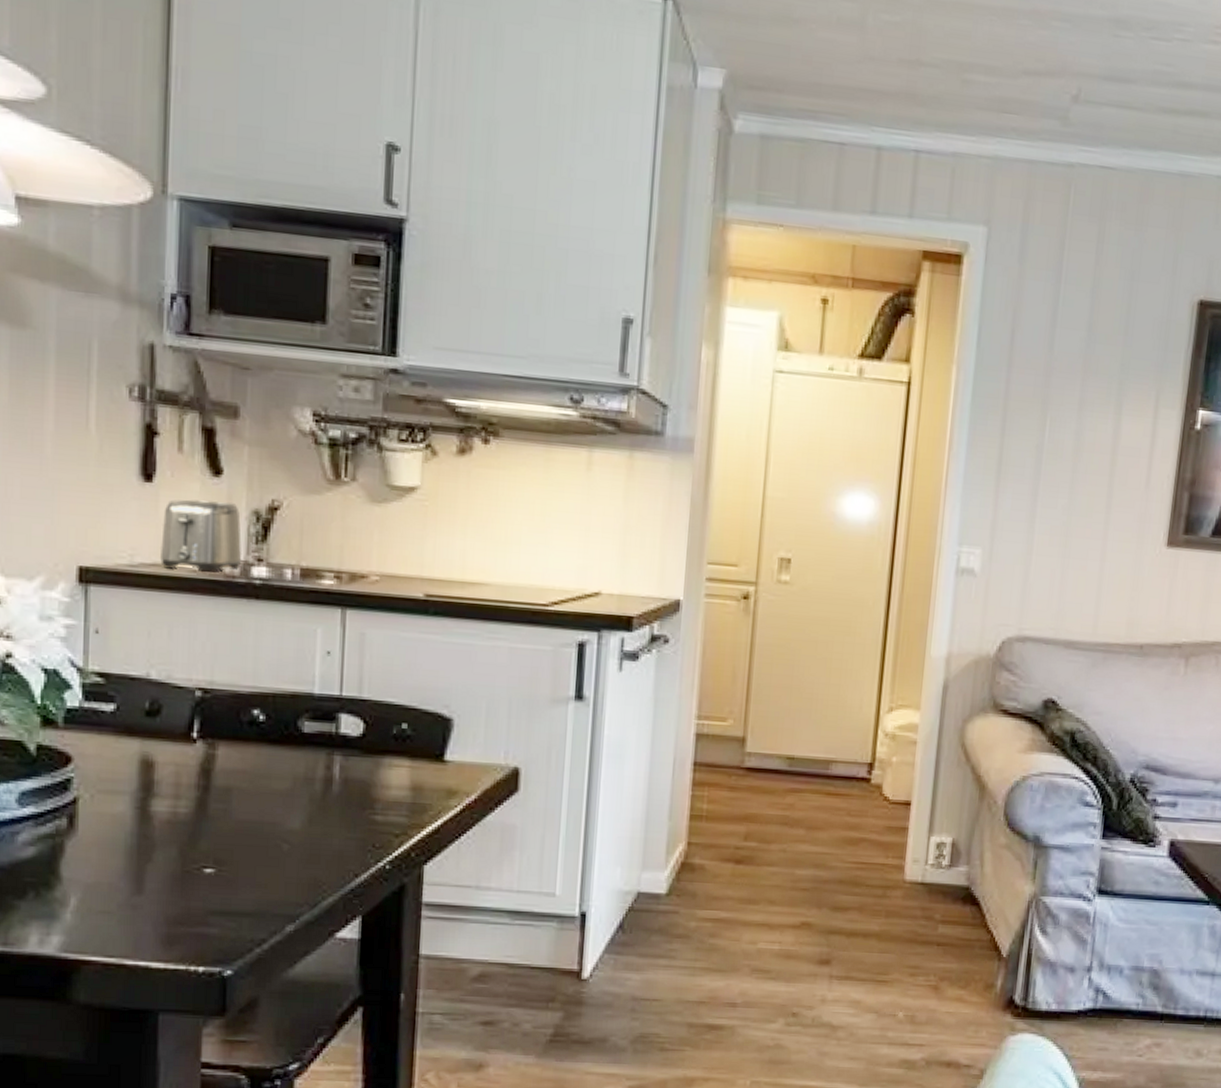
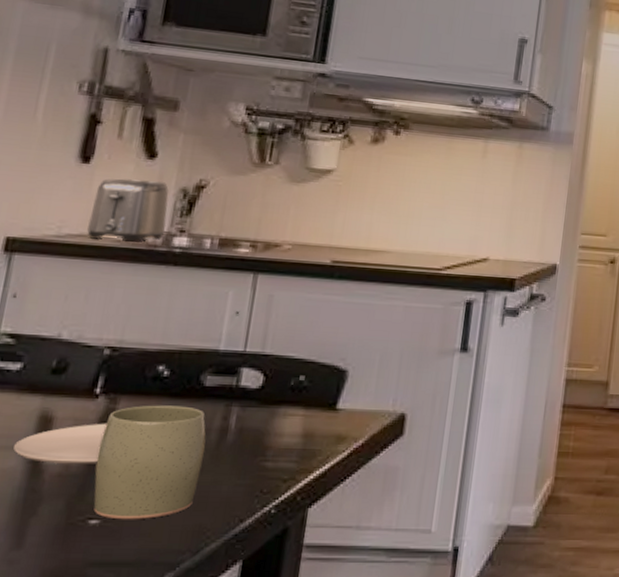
plate: none [120,769,209,813] -> present [13,423,107,465]
mug: none [203,751,312,871] -> present [93,405,206,520]

